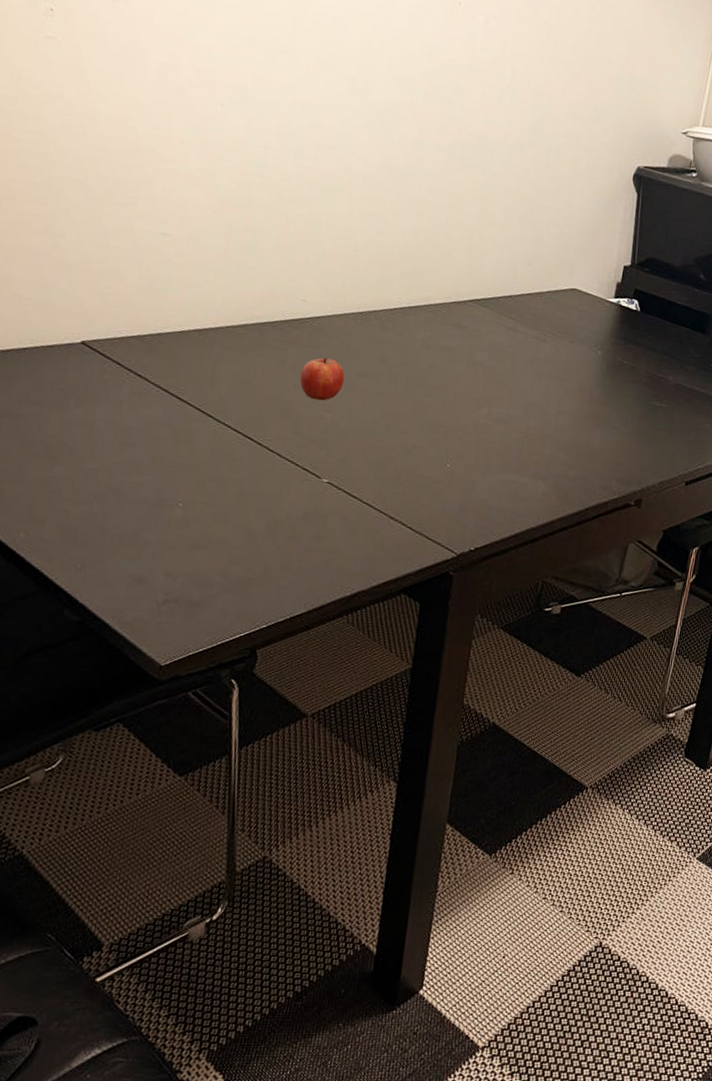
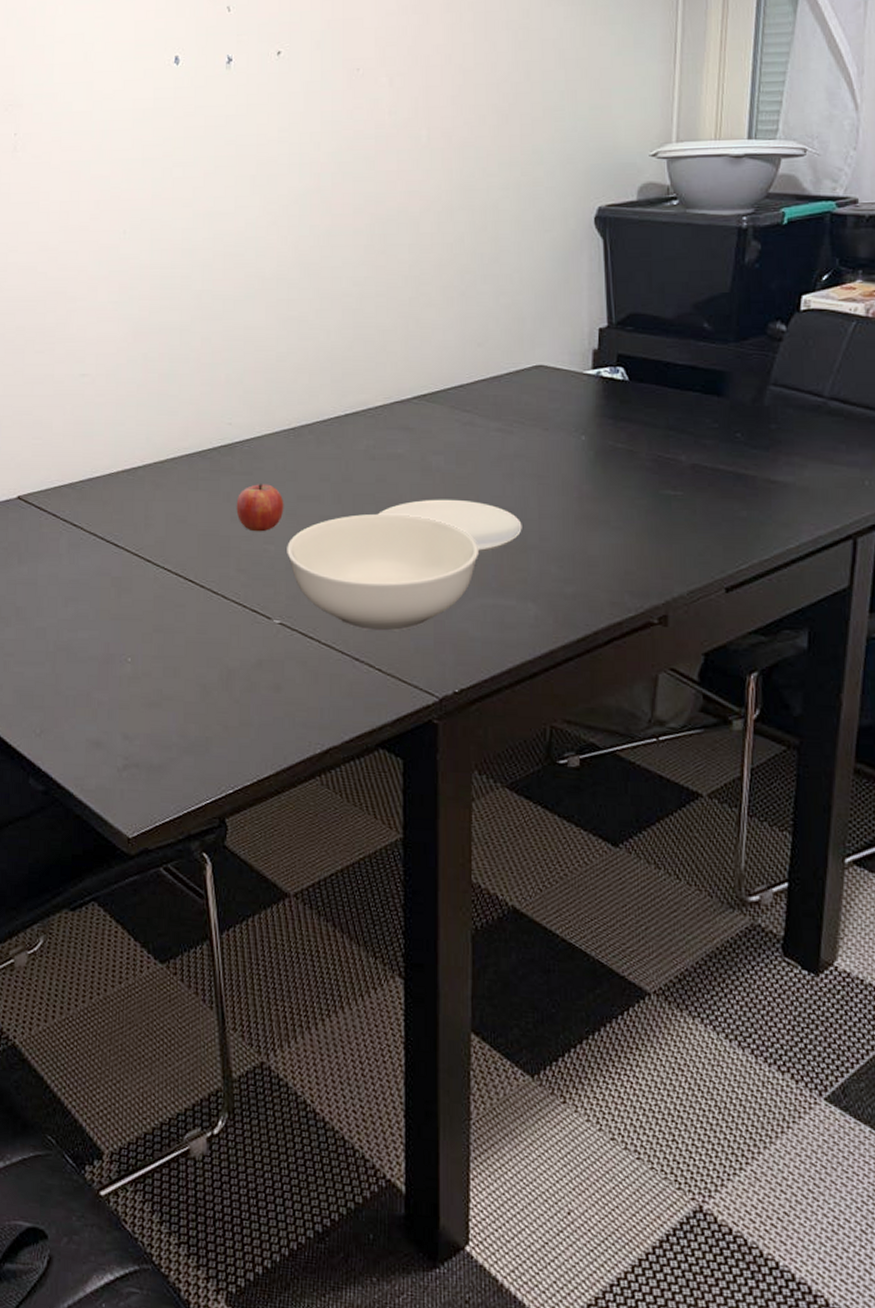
bowl: none [341,394,506,497] -> present [287,513,478,632]
plate: none [425,388,543,437] -> present [377,499,522,552]

